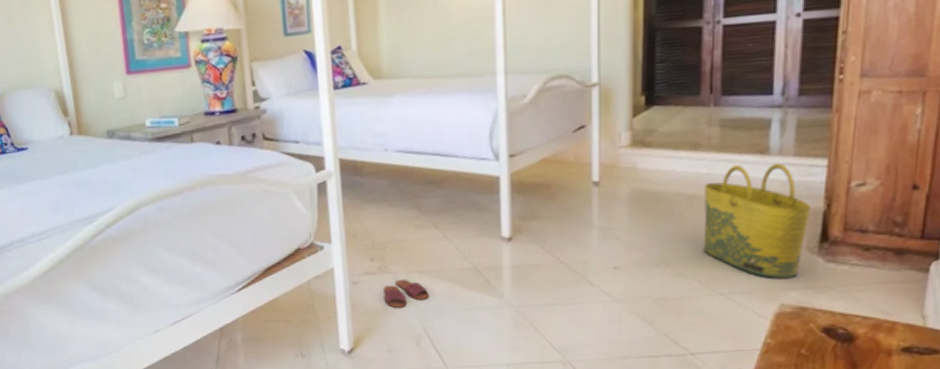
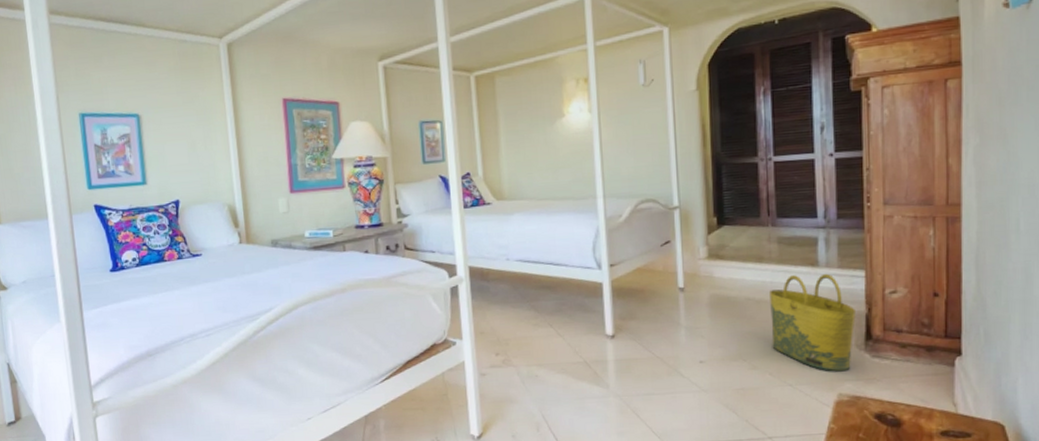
slippers: present [383,279,429,309] -> none [507,371,546,398]

